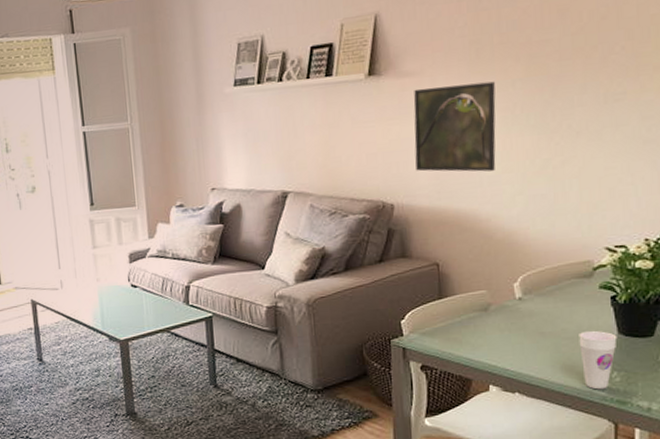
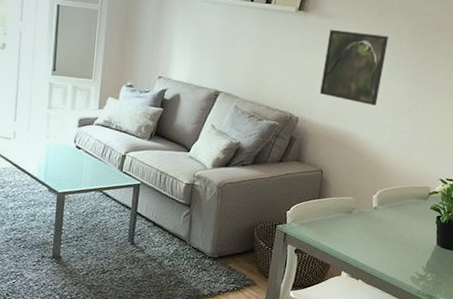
cup: present [579,330,617,390] -> none [407,239,436,285]

